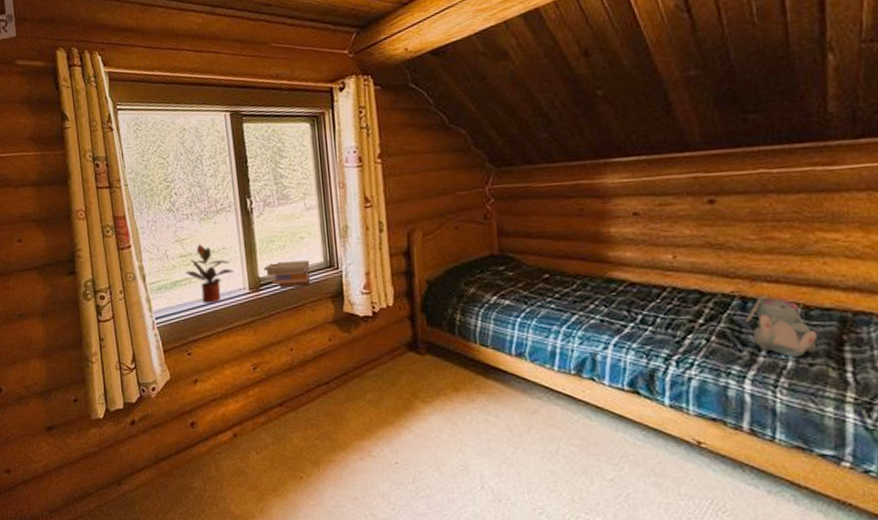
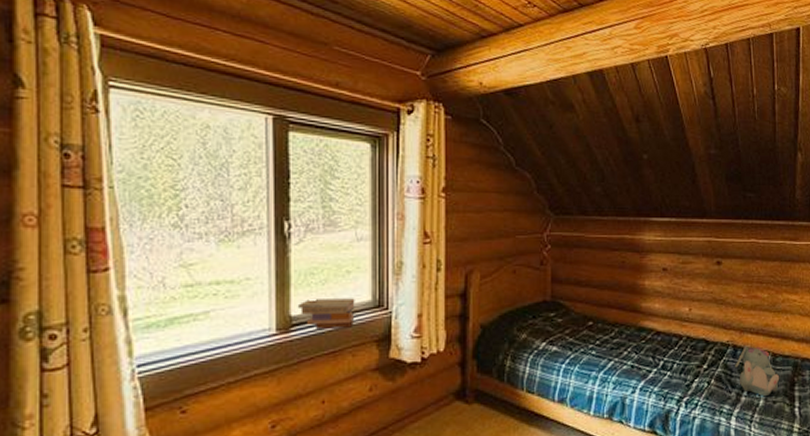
potted plant: present [185,244,235,305] -> none [189,271,260,348]

